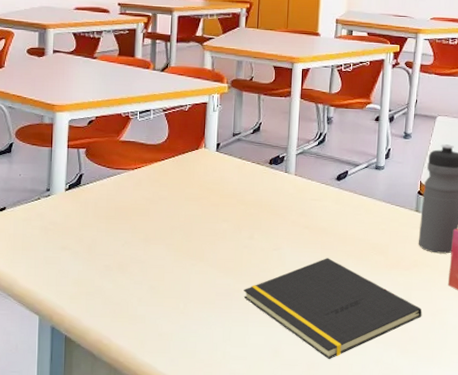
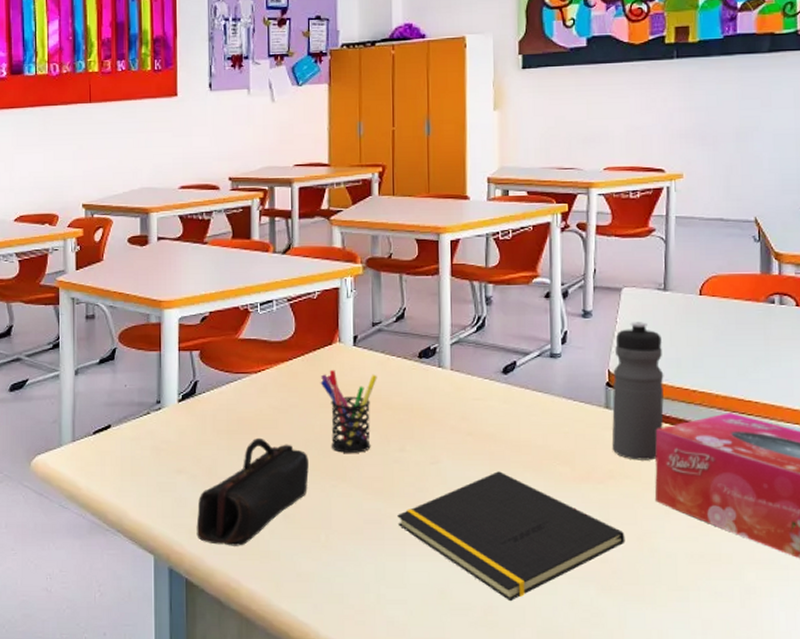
pencil case: none [76,223,173,311] -> present [196,437,309,546]
pen holder: none [187,170,234,239] -> present [320,370,377,453]

